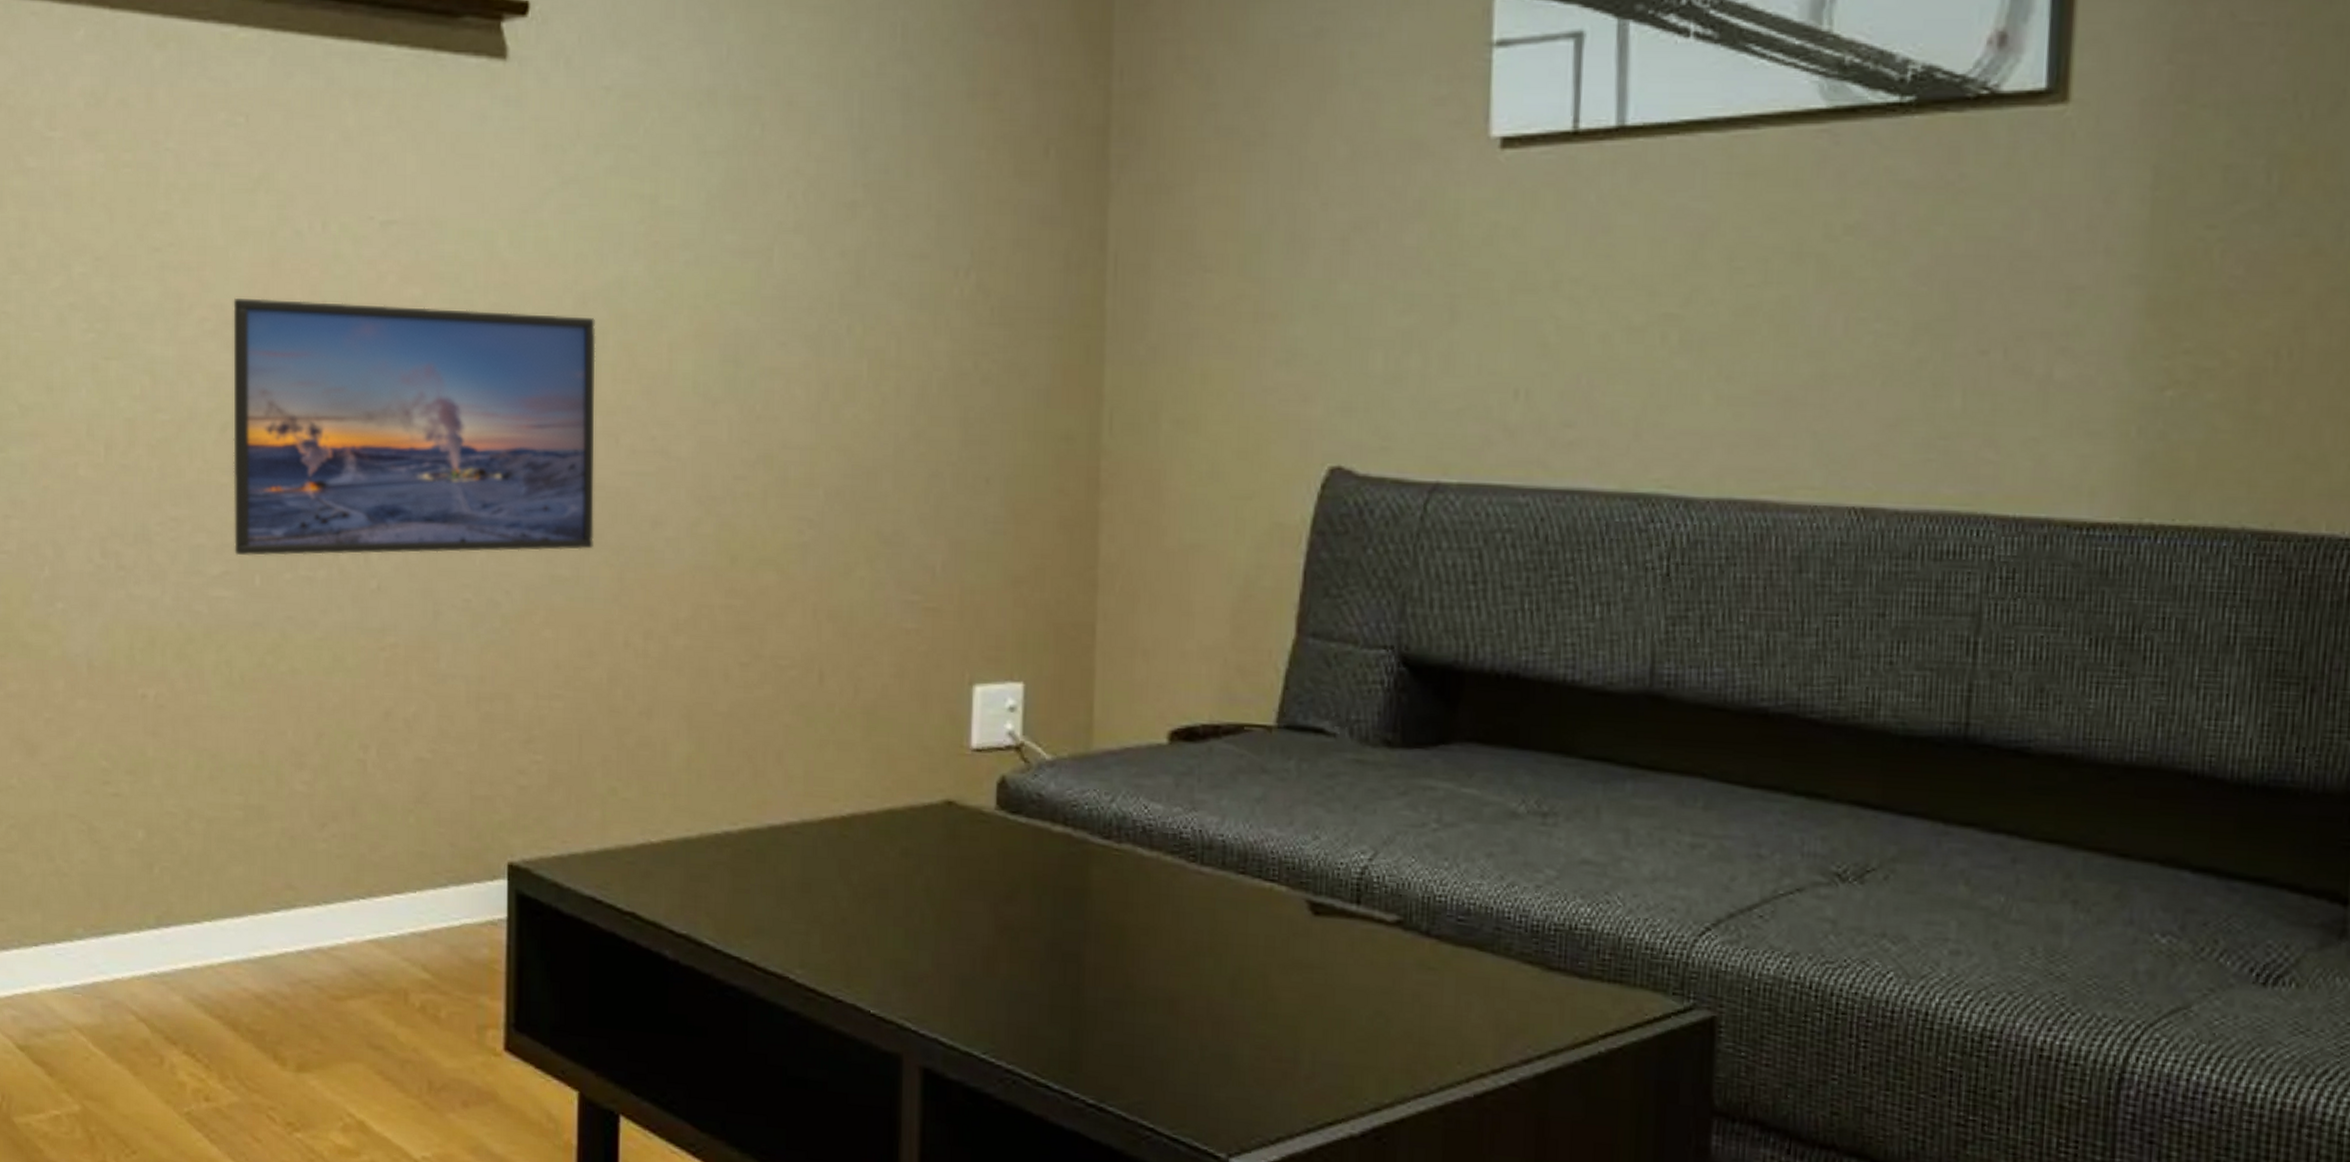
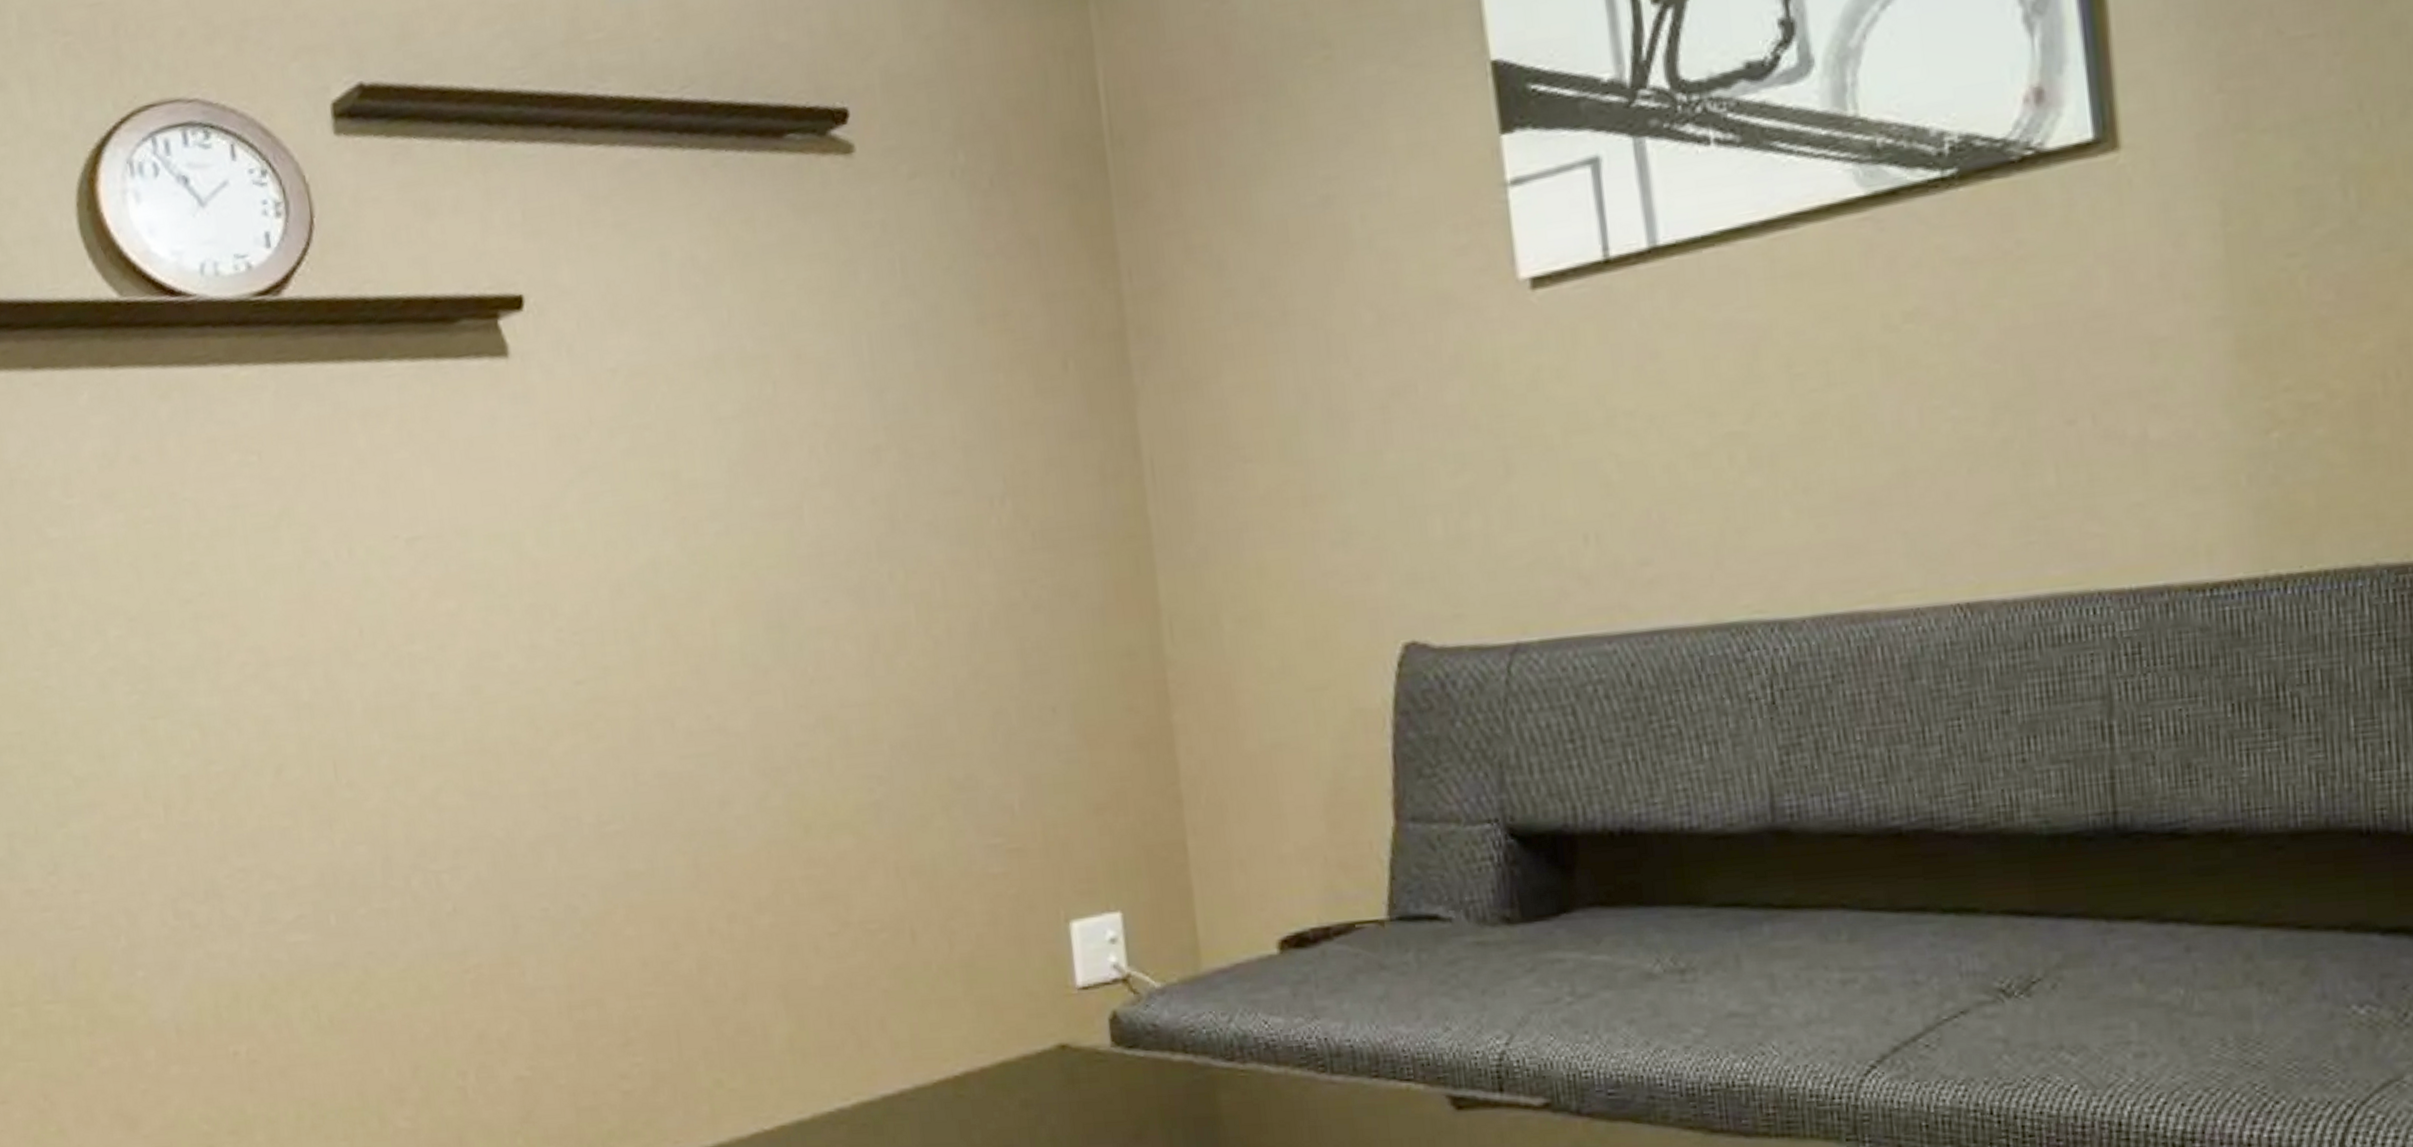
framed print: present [233,297,596,556] -> none [270,604,664,898]

